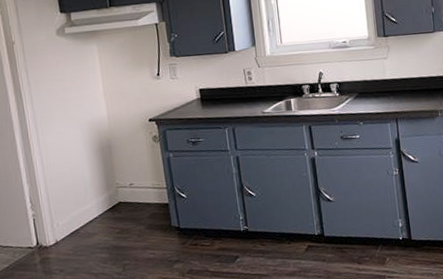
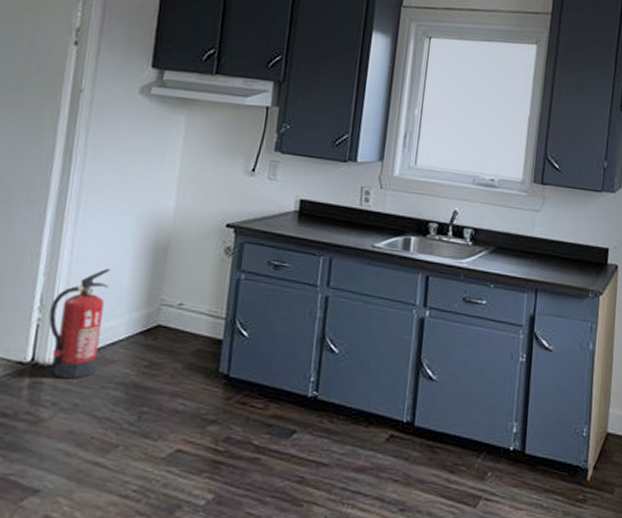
fire extinguisher: none [38,170,84,253] -> present [48,269,110,379]

